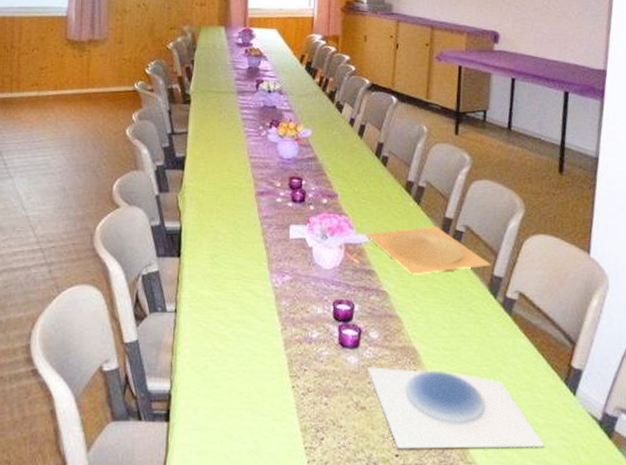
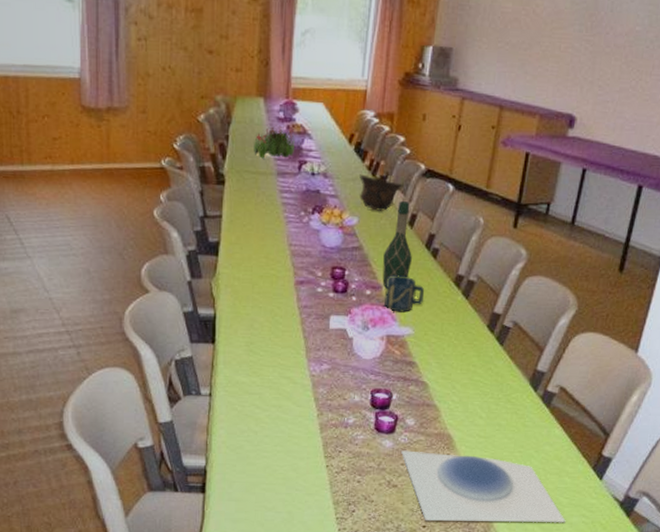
flower arrangement: none [215,50,253,79] -> present [253,125,296,159]
bowl: none [311,90,351,123] -> present [359,174,404,211]
wine bottle: none [337,114,364,196] -> present [382,201,412,288]
cup: none [341,183,378,220] -> present [384,275,425,313]
plate: present [365,227,491,275] -> none [408,321,535,368]

